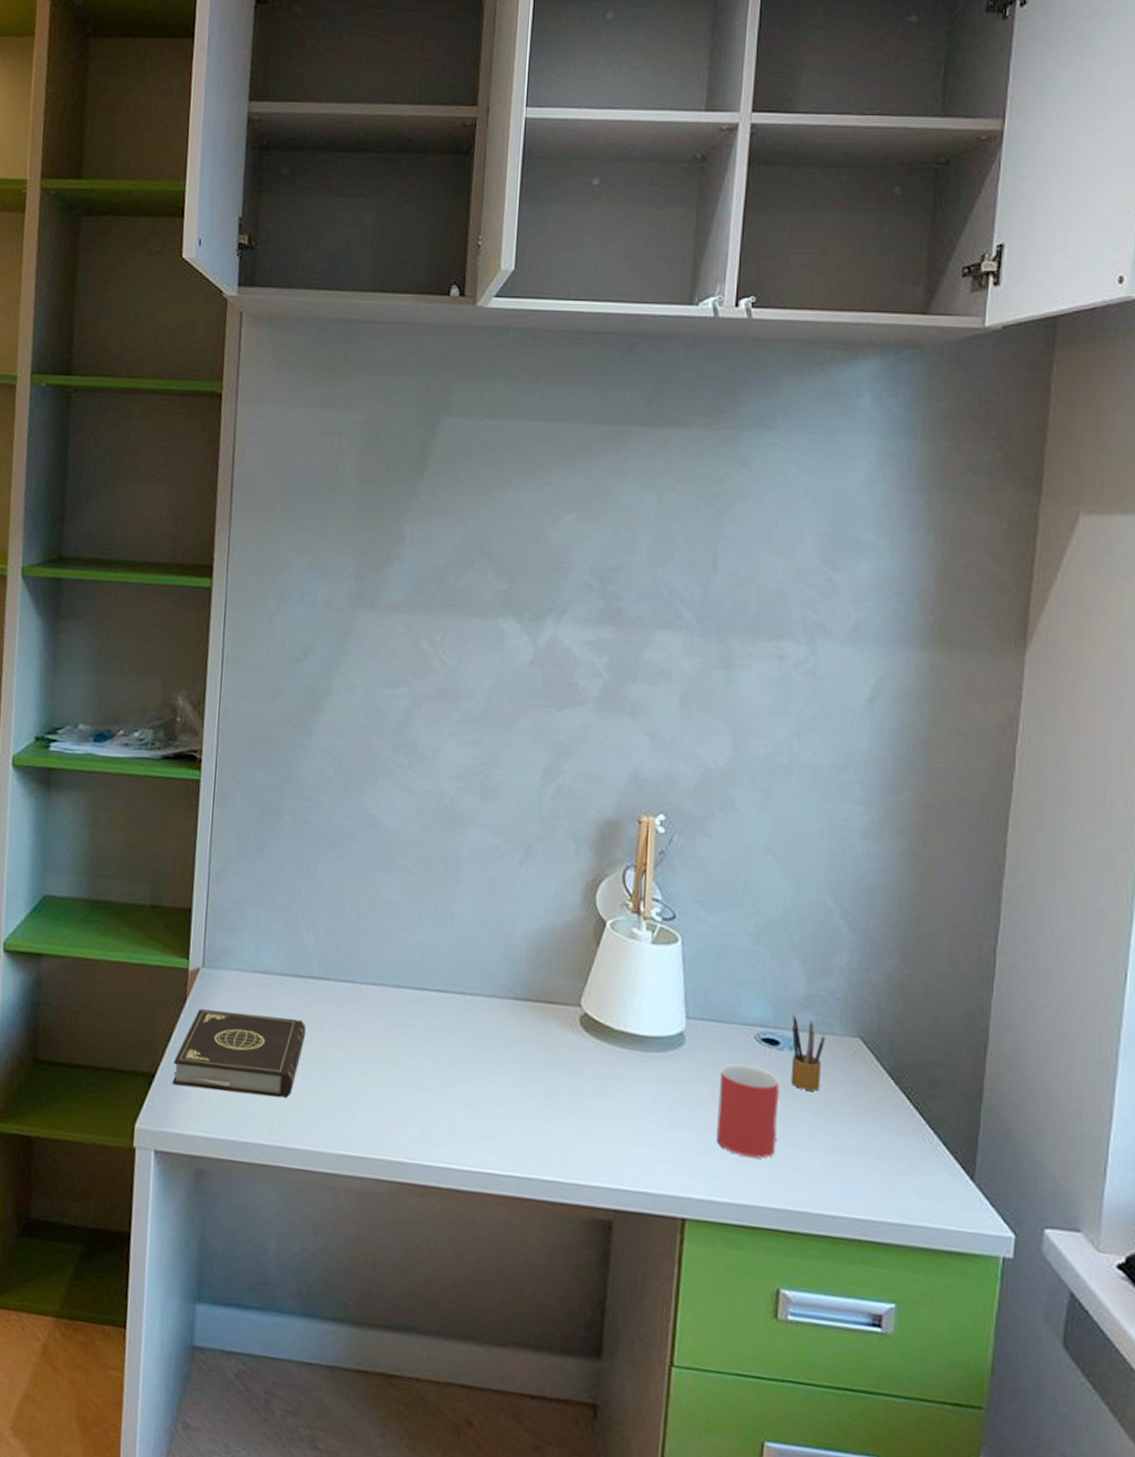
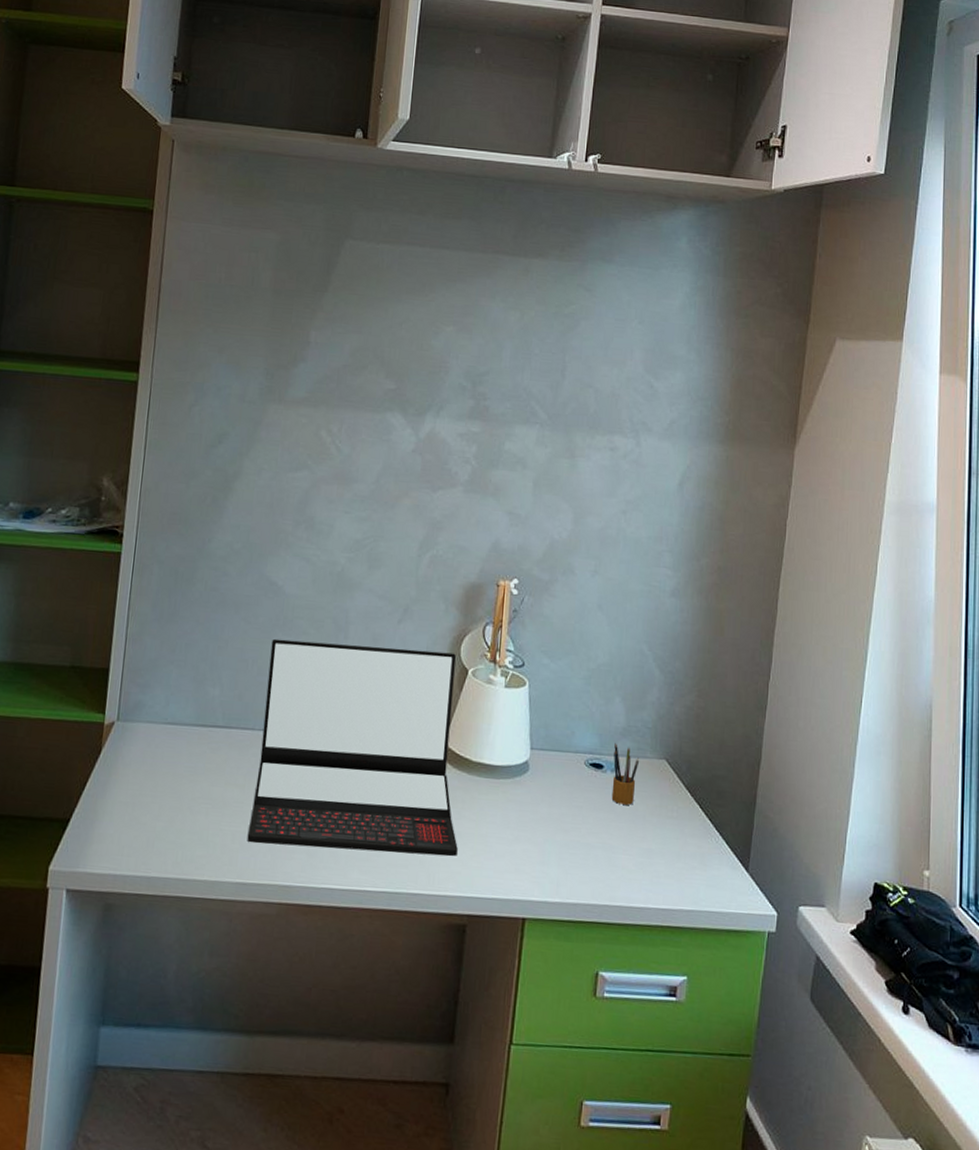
book: present [173,1009,307,1098] -> none [86,759,210,836]
laptop: none [351,879,600,1141] -> present [247,638,458,857]
mug: present [717,1063,780,1159] -> none [552,785,603,864]

